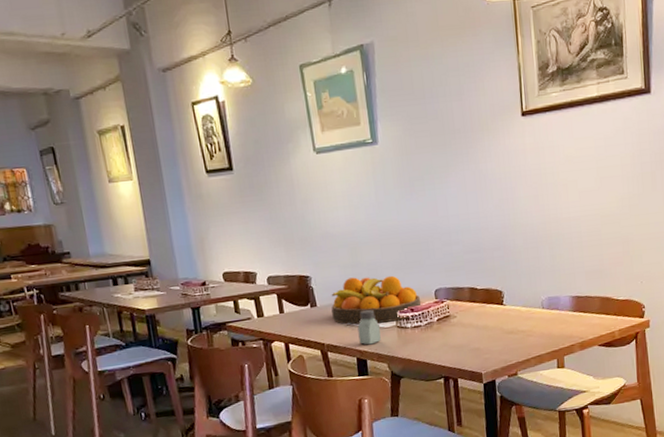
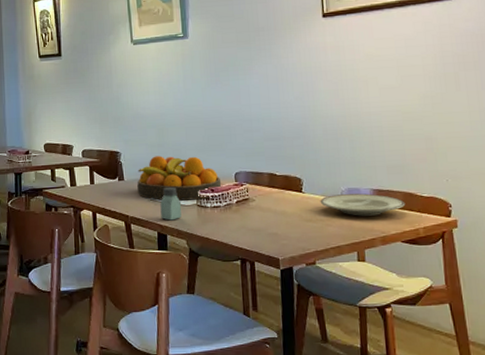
plate: none [521,301,603,324] -> present [320,193,406,216]

